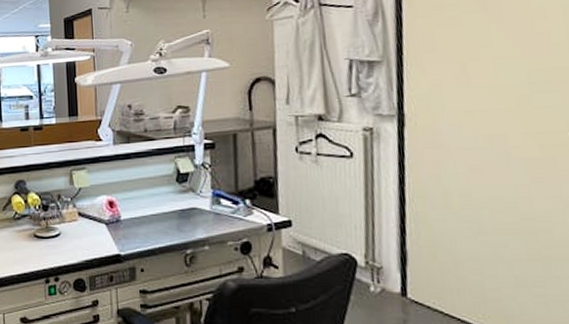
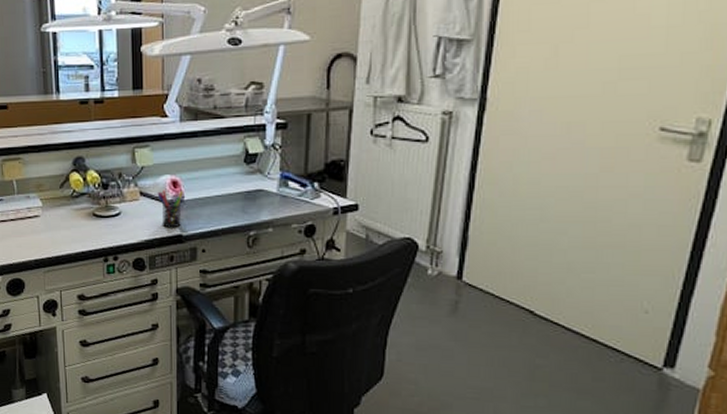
pen holder: none [94,210,120,248] -> present [157,190,183,228]

